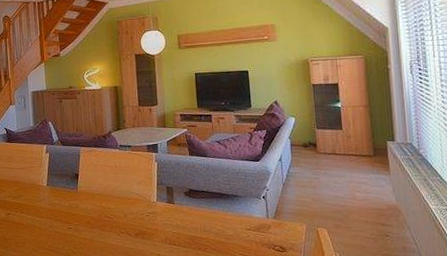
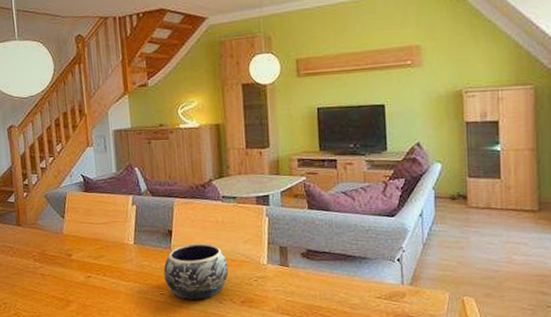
decorative bowl: none [71,184,125,234] -> present [163,243,229,301]

